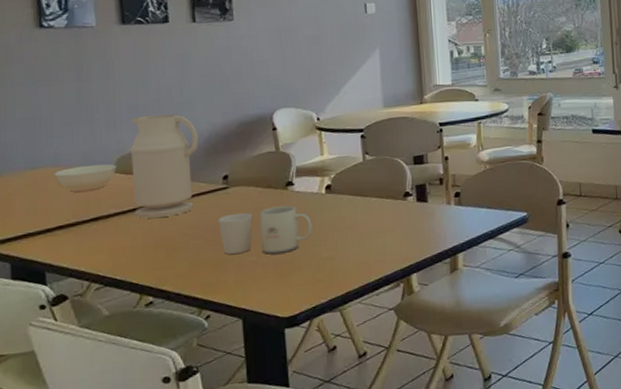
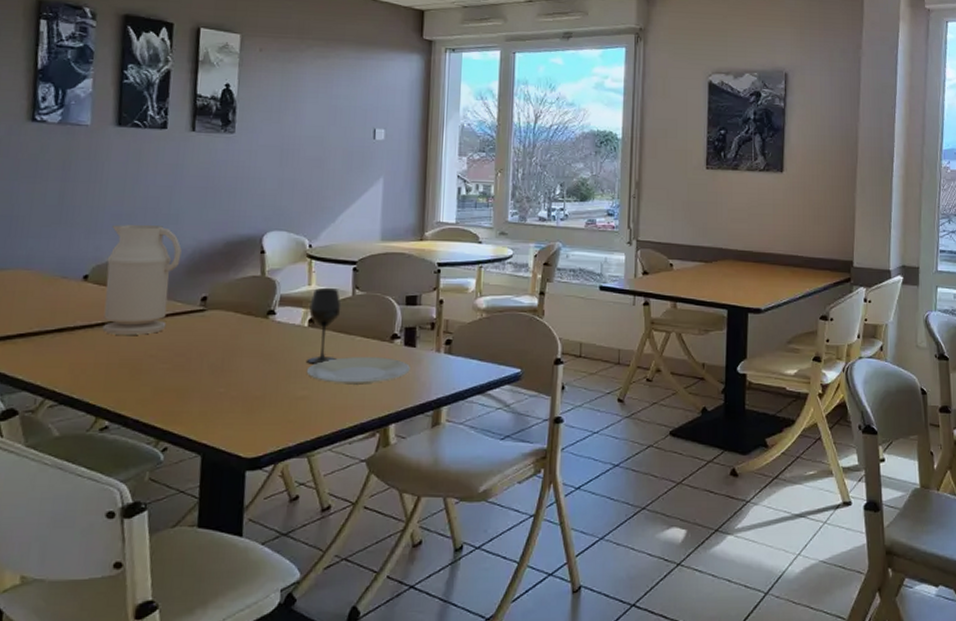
bowl: present [54,164,117,192] -> none [23,271,92,299]
dixie cup: present [218,212,253,255] -> none [189,338,228,384]
mug: present [260,205,312,255] -> none [232,336,290,387]
wineglass: none [324,156,355,227] -> present [307,288,342,364]
plate: none [329,214,425,243] -> present [306,357,410,385]

